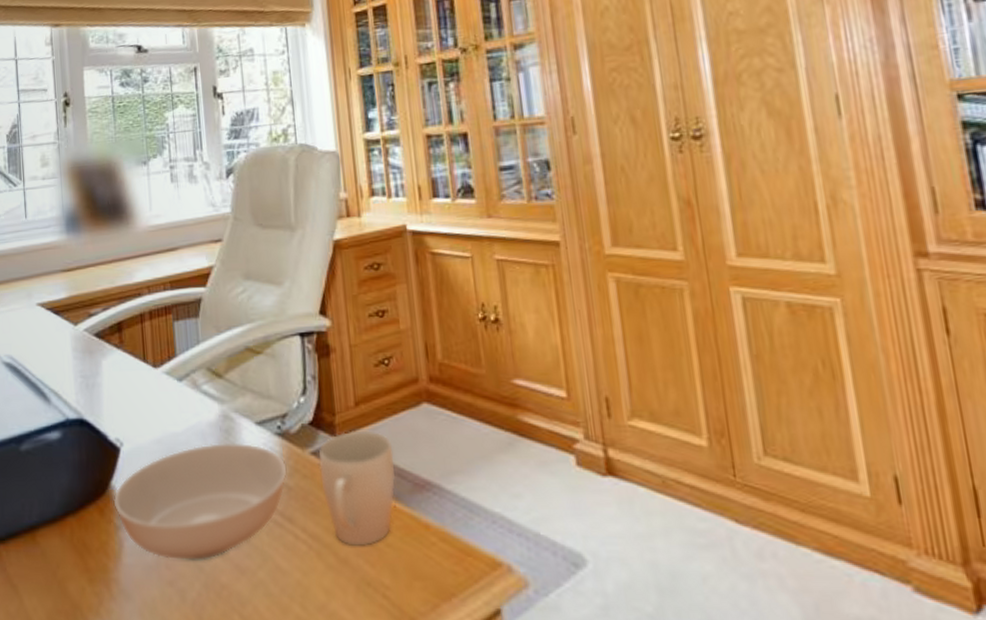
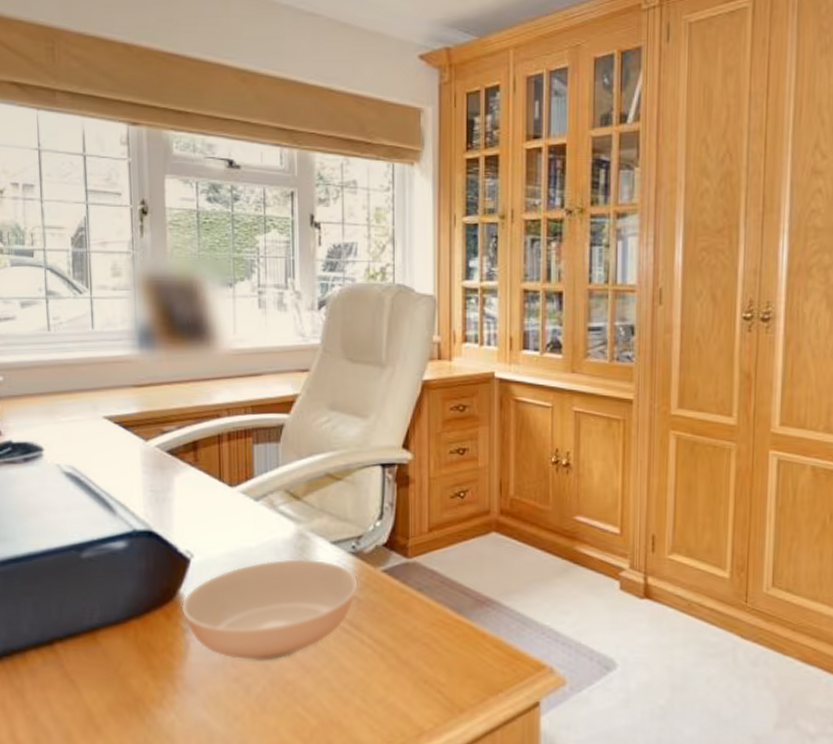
mug: present [318,430,396,546] -> none [390,553,460,651]

